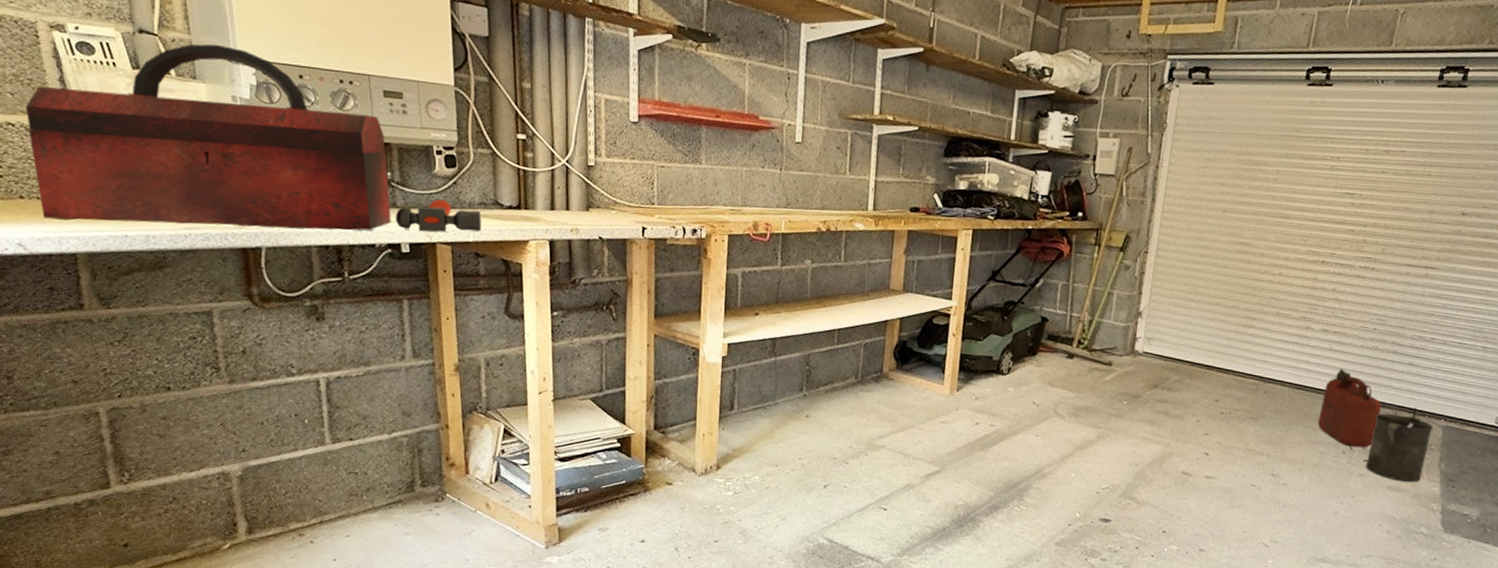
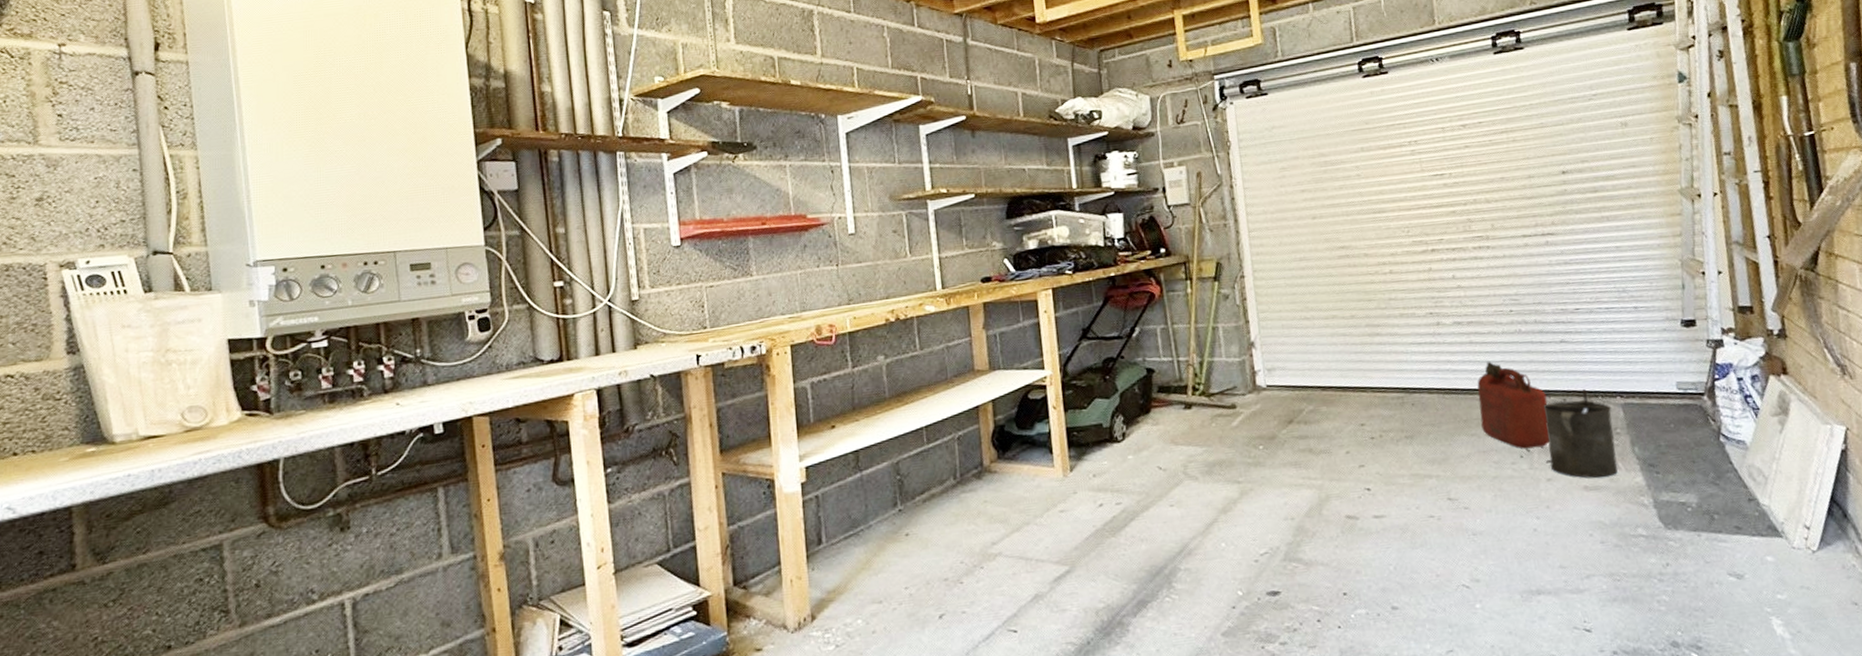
toolbox: present [26,44,391,231] -> none [27,250,422,473]
hammer: present [395,199,481,232] -> none [426,367,521,408]

